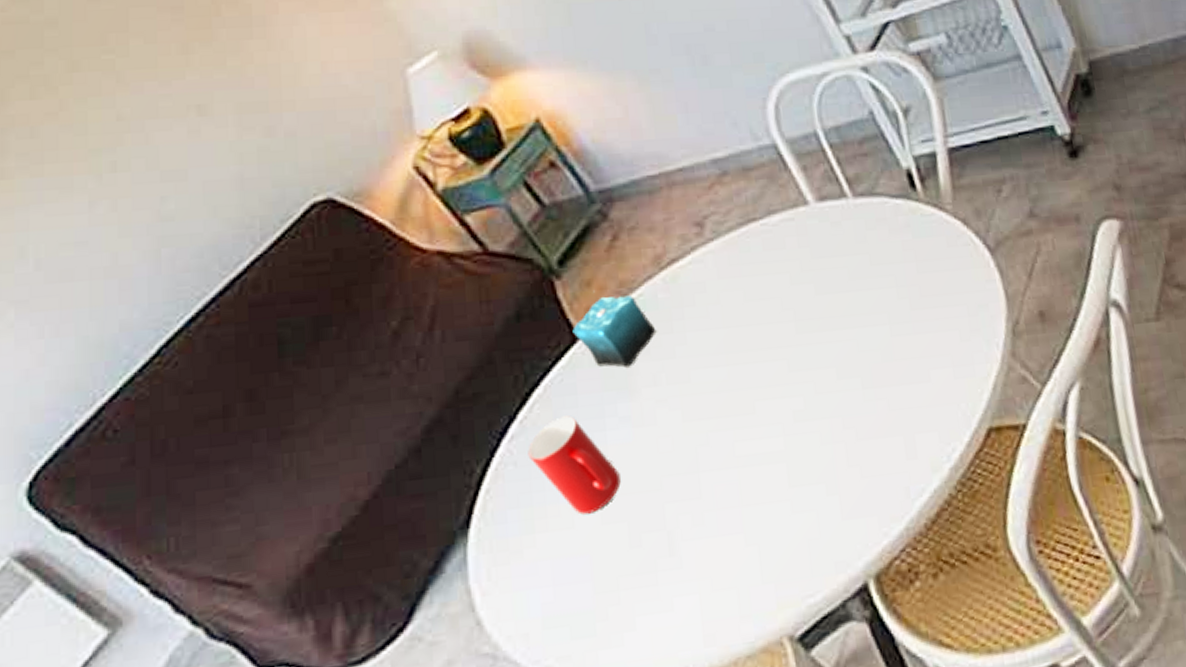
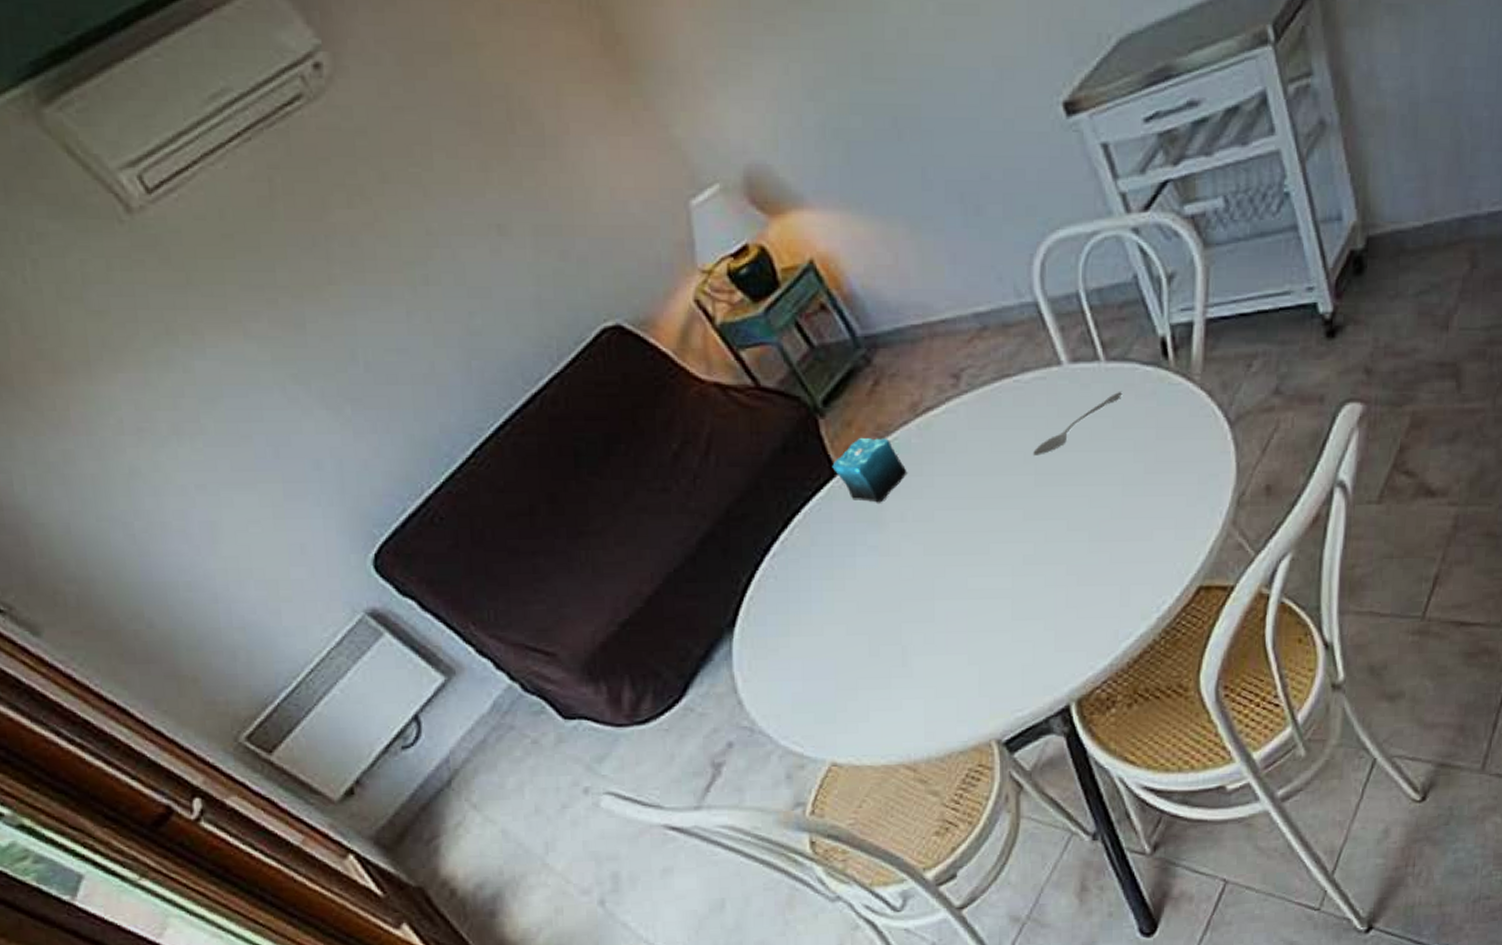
cup: present [528,415,621,515] -> none [787,541,865,625]
spoon: none [790,226,874,301] -> present [1033,391,1121,456]

